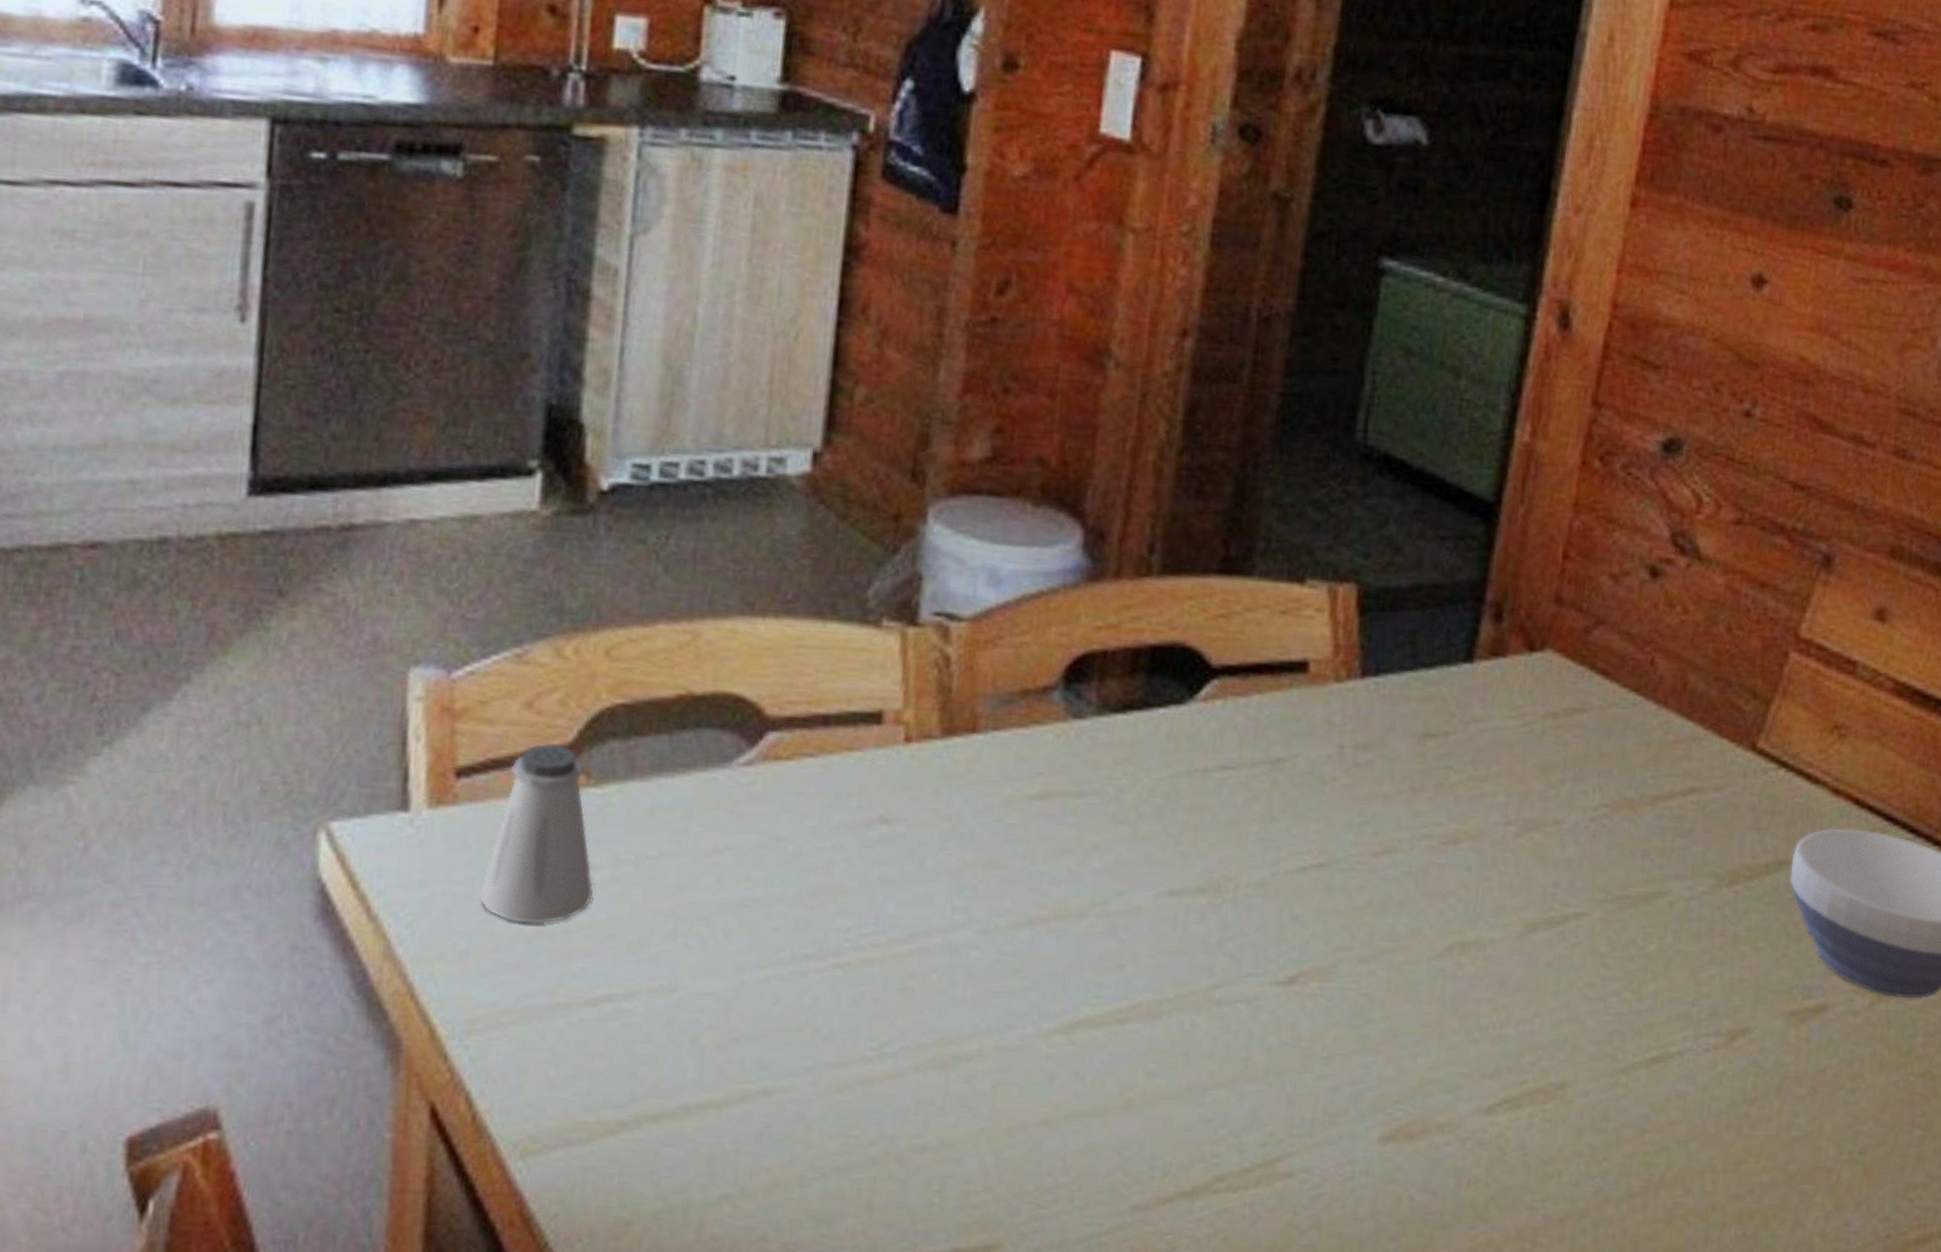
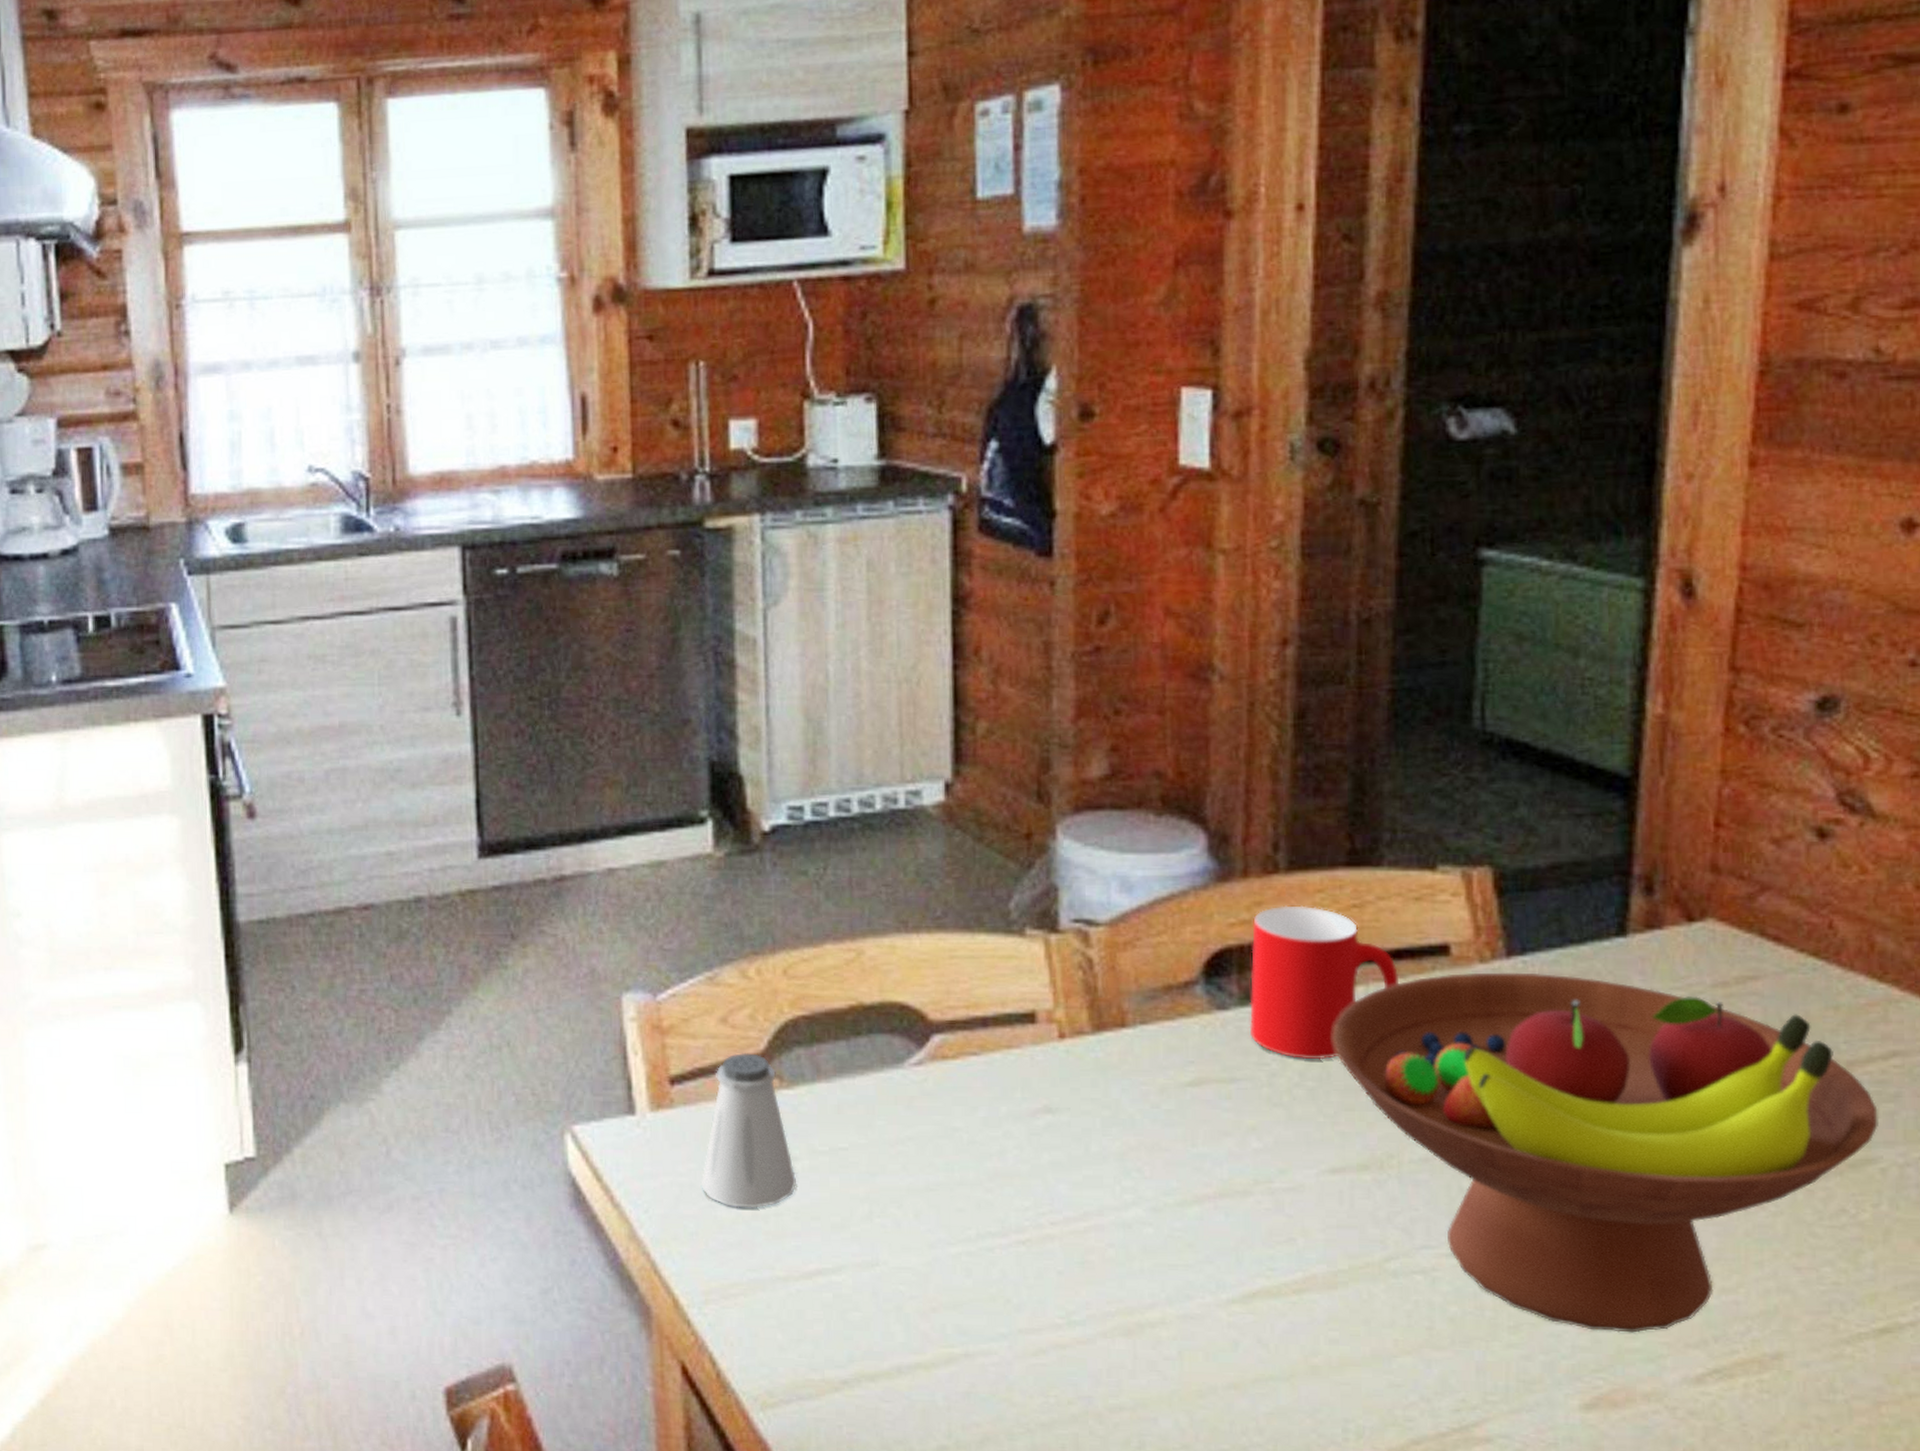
cup: none [1103,611,1257,776] -> present [1249,905,1399,1060]
fruit bowl: none [1184,692,1673,1063] -> present [1332,972,1878,1333]

